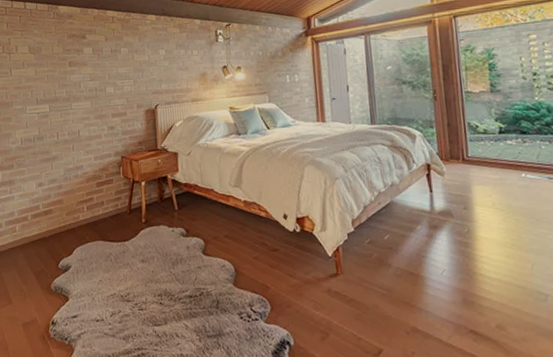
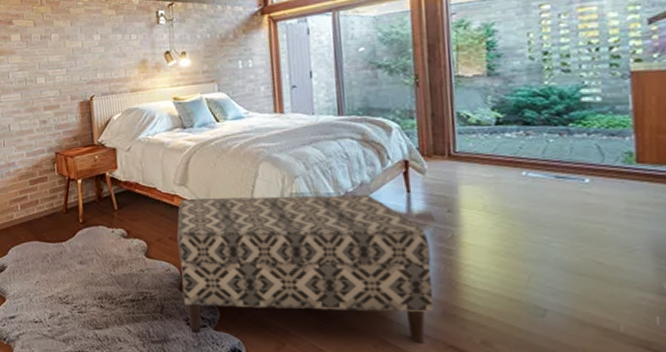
bench: none [231,194,455,329] -> present [176,194,434,343]

